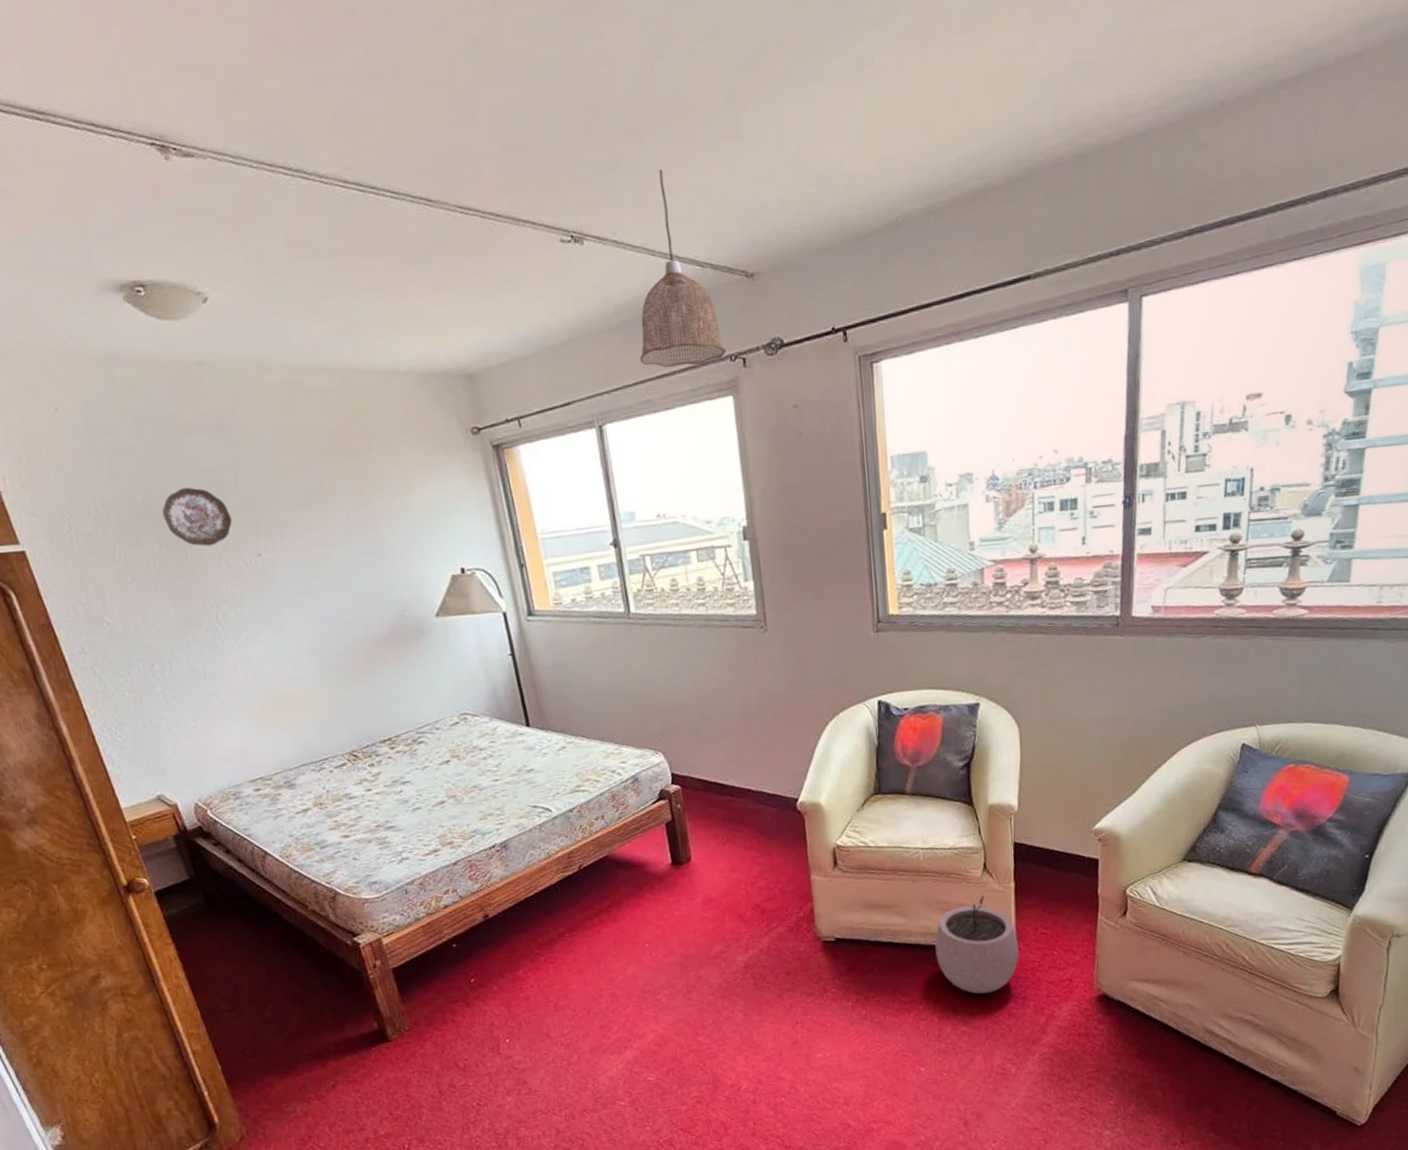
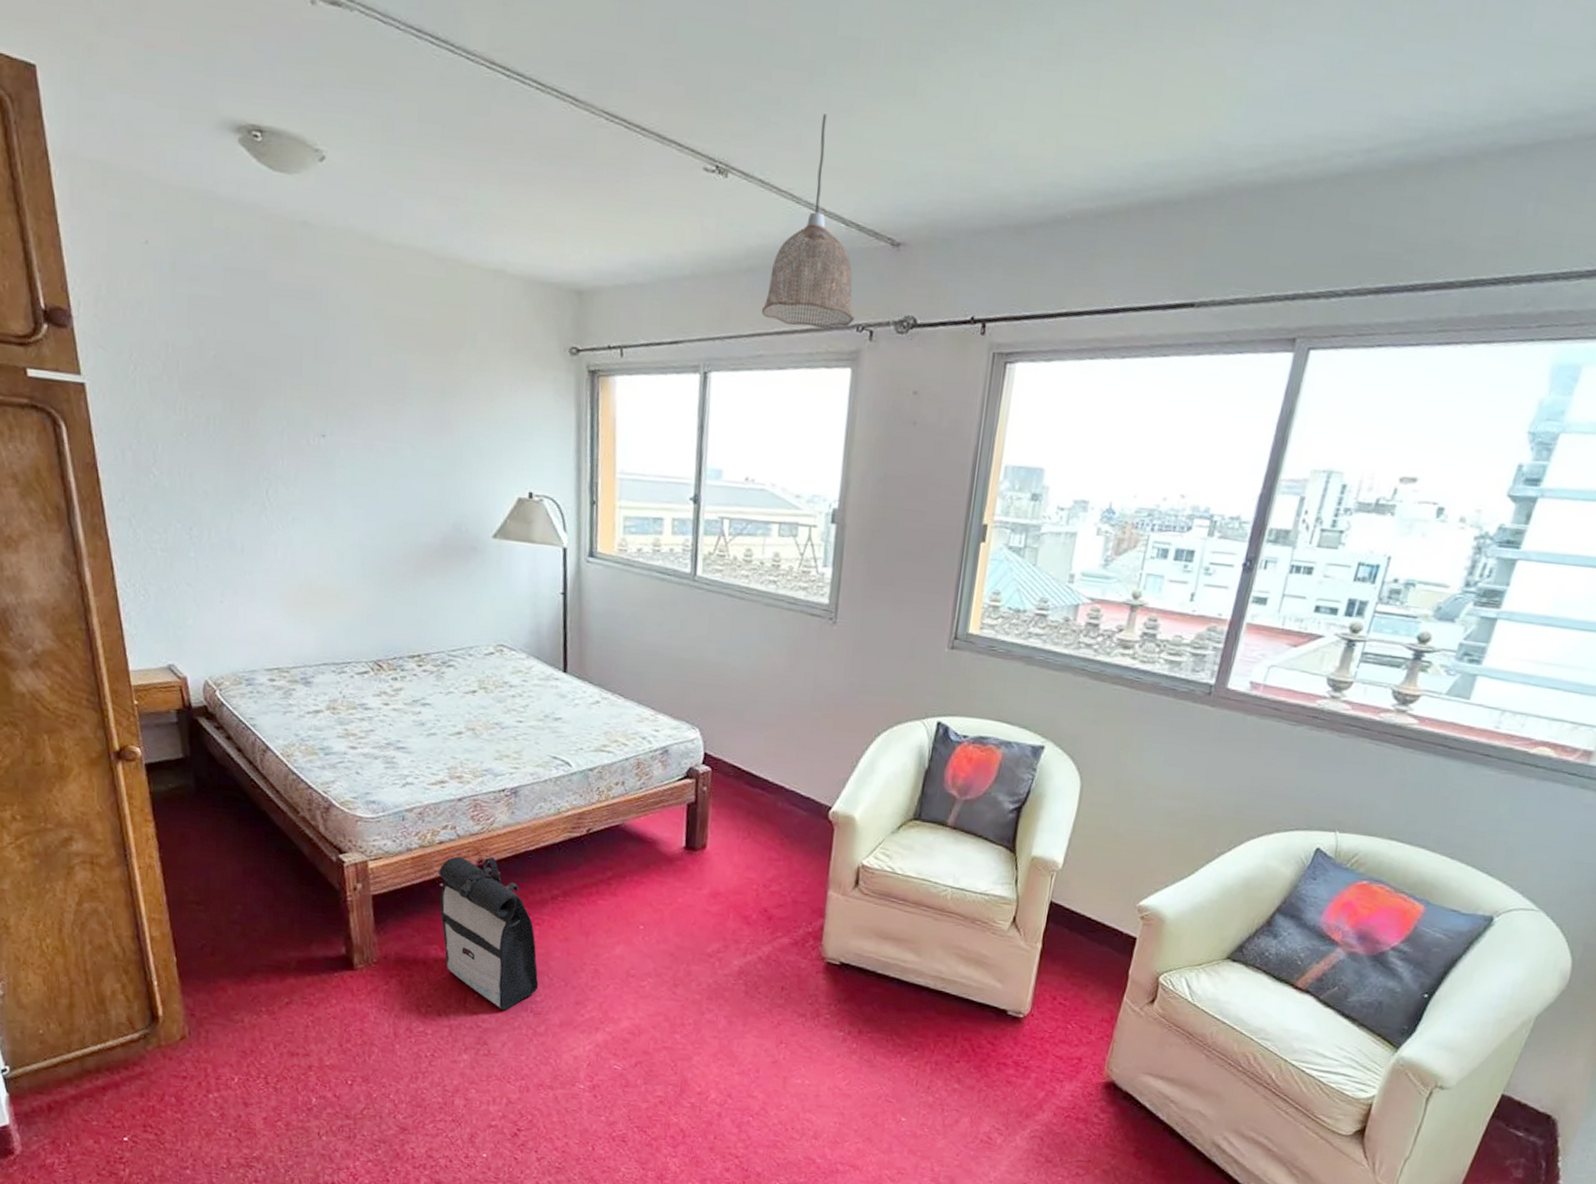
decorative plate: present [162,487,232,547] -> none [233,350,303,417]
backpack: none [449,909,564,1049] -> present [439,856,539,1010]
plant pot: present [935,895,1019,994] -> none [942,949,1033,1055]

